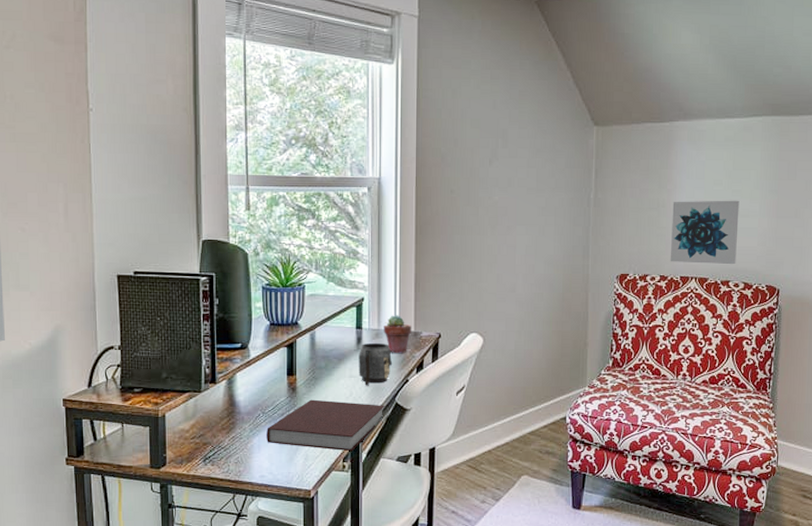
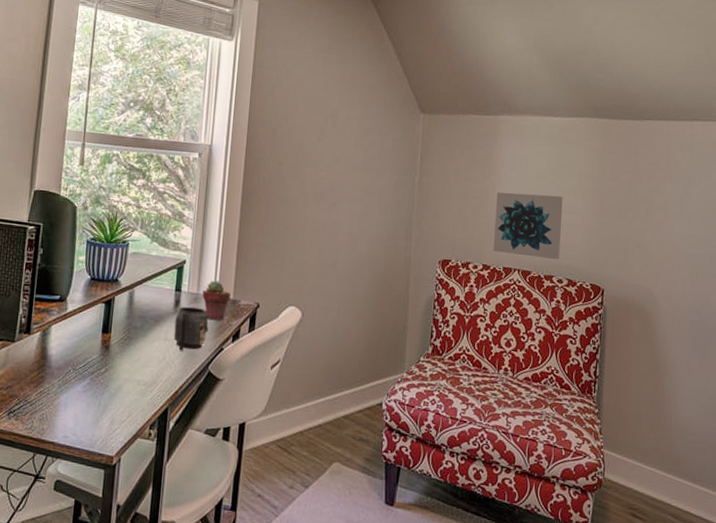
notebook: present [266,399,384,452] -> none [74,359,197,419]

